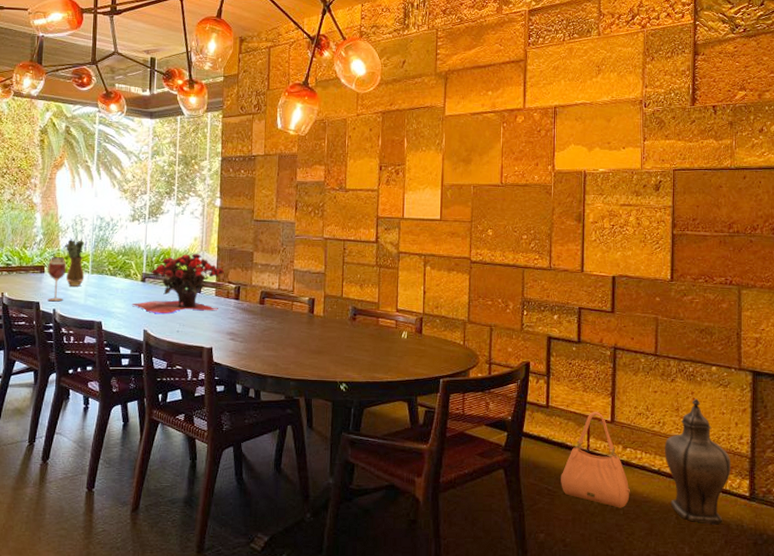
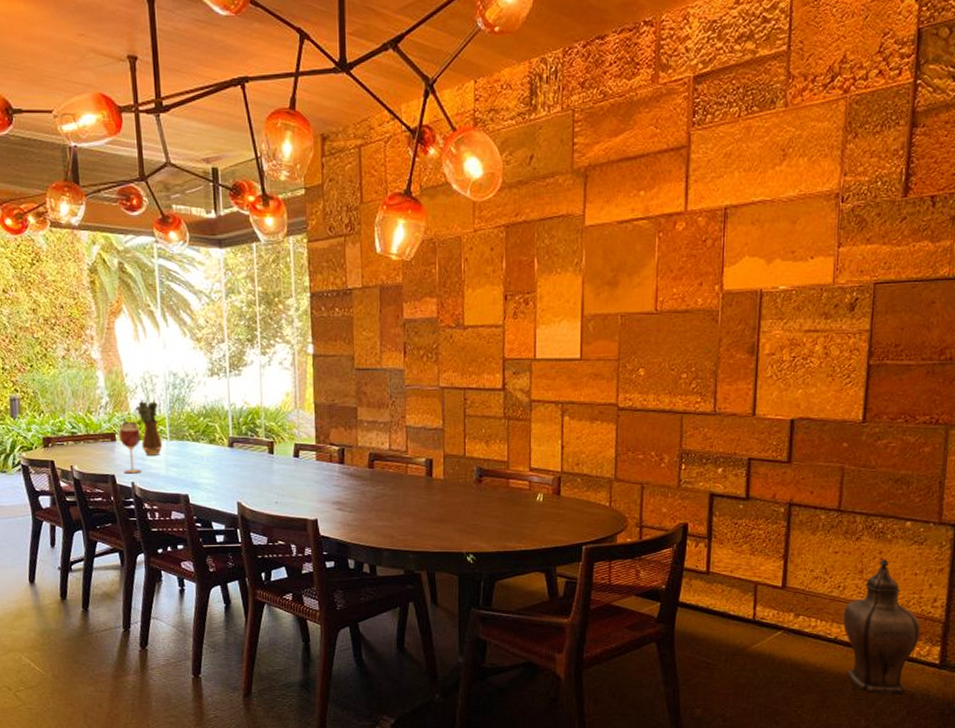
flower arrangement: present [131,254,224,314] -> none [220,412,324,483]
handbag: present [560,412,631,508] -> none [720,577,802,680]

